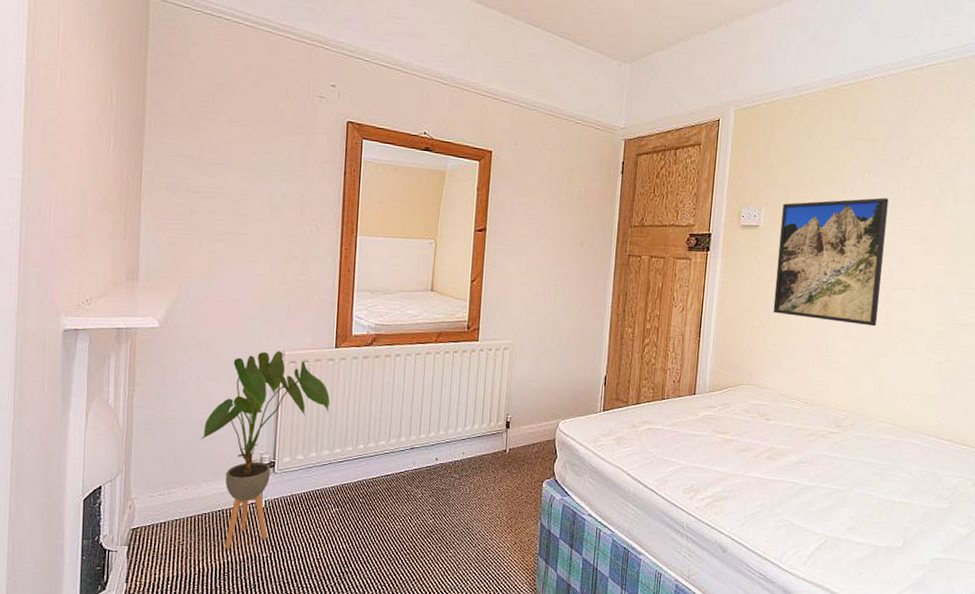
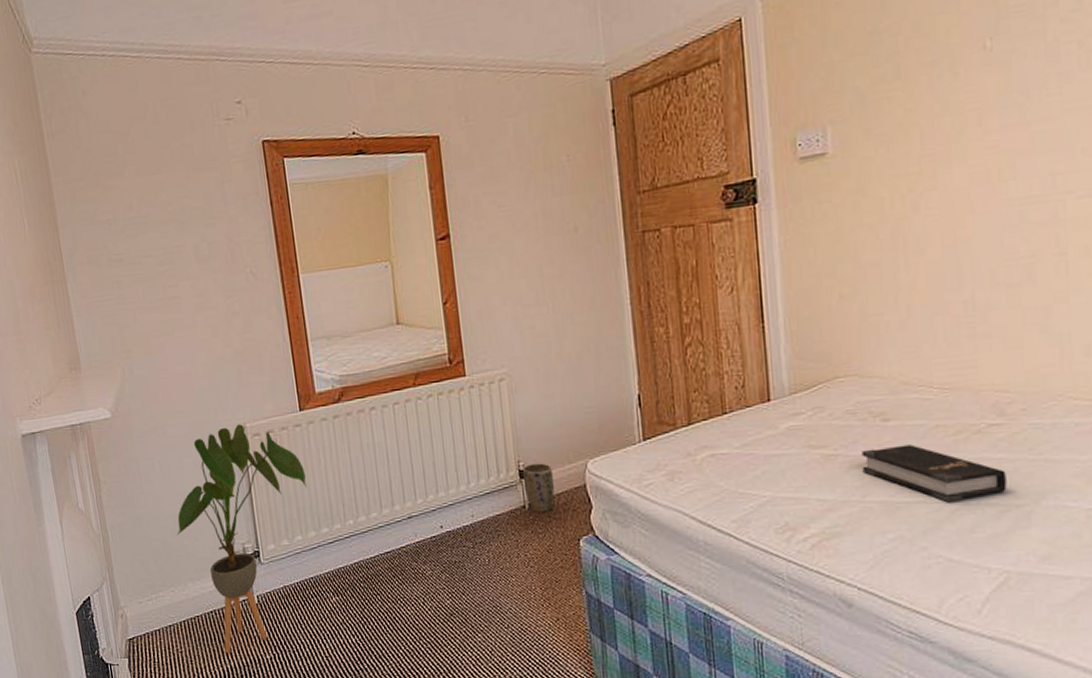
plant pot: none [508,417,532,457] -> present [522,463,555,512]
hardback book: none [747,439,836,484] -> present [861,444,1007,503]
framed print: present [773,197,889,327] -> none [859,68,1042,271]

